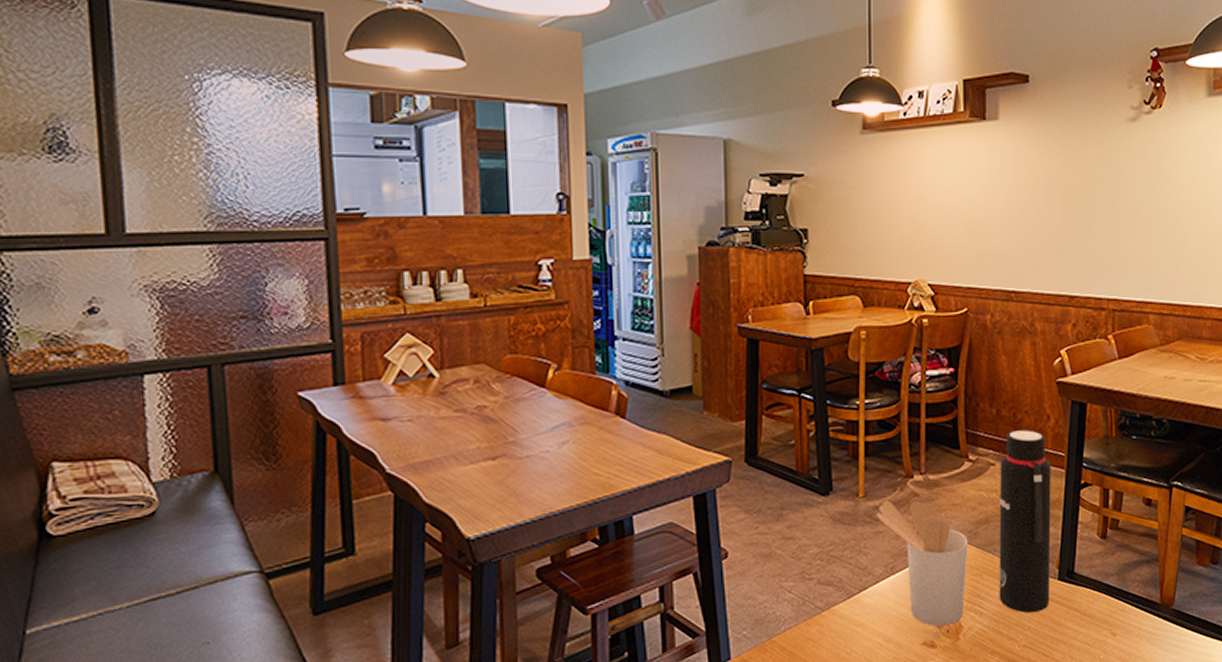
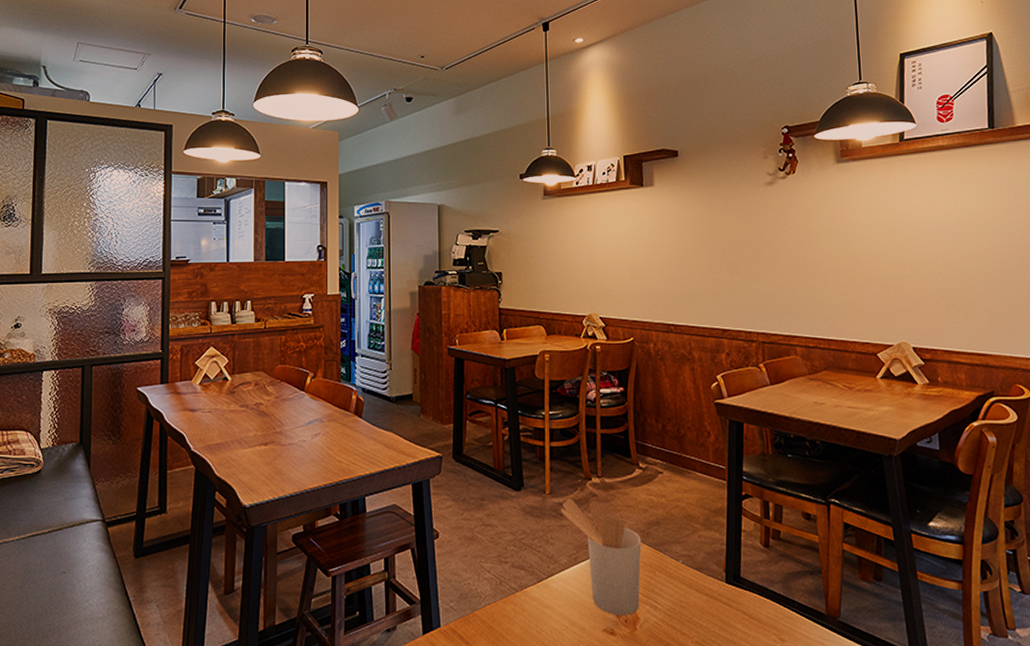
water bottle: present [999,430,1051,613] -> none [667,444,719,612]

